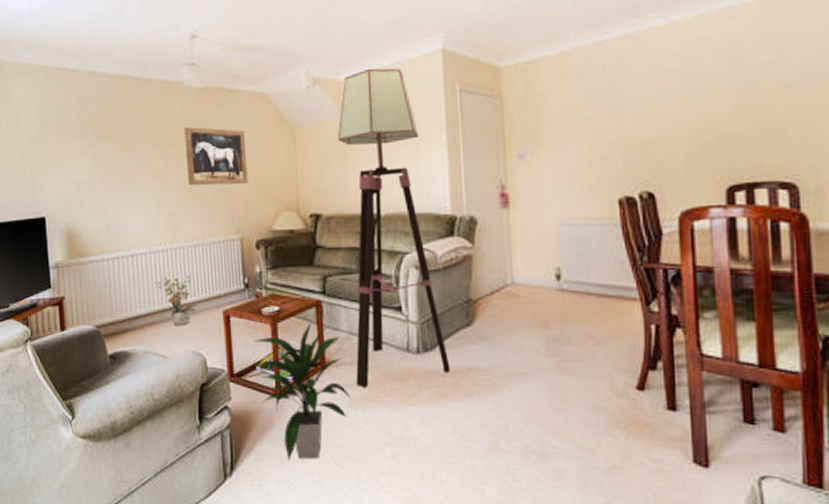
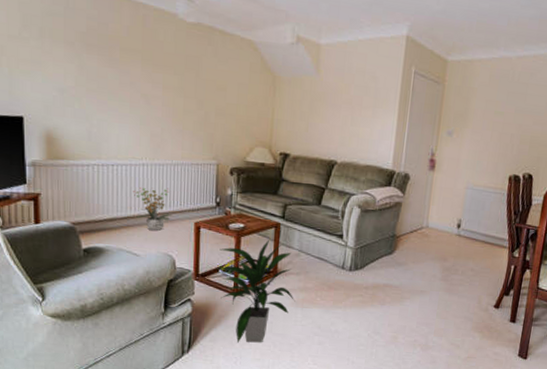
wall art: present [184,126,248,186] -> none [173,56,231,118]
floor lamp: present [337,68,451,387] -> none [300,38,377,292]

